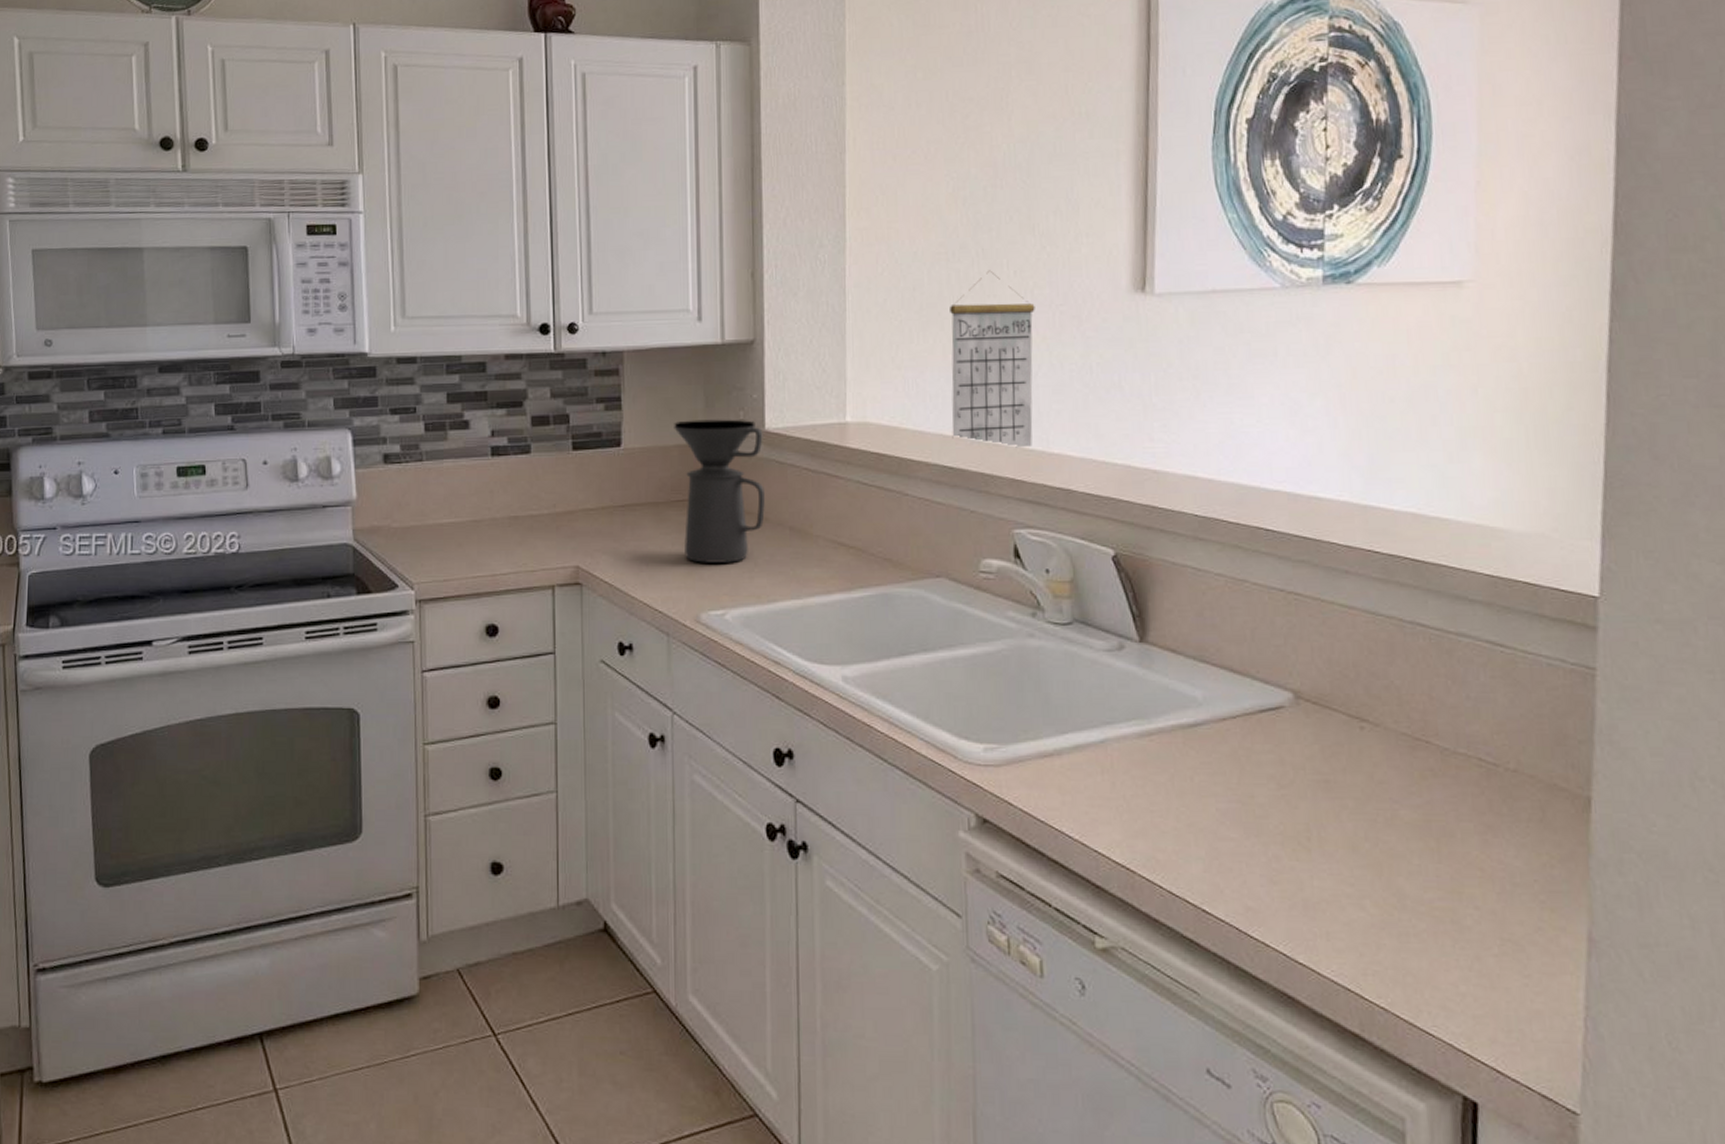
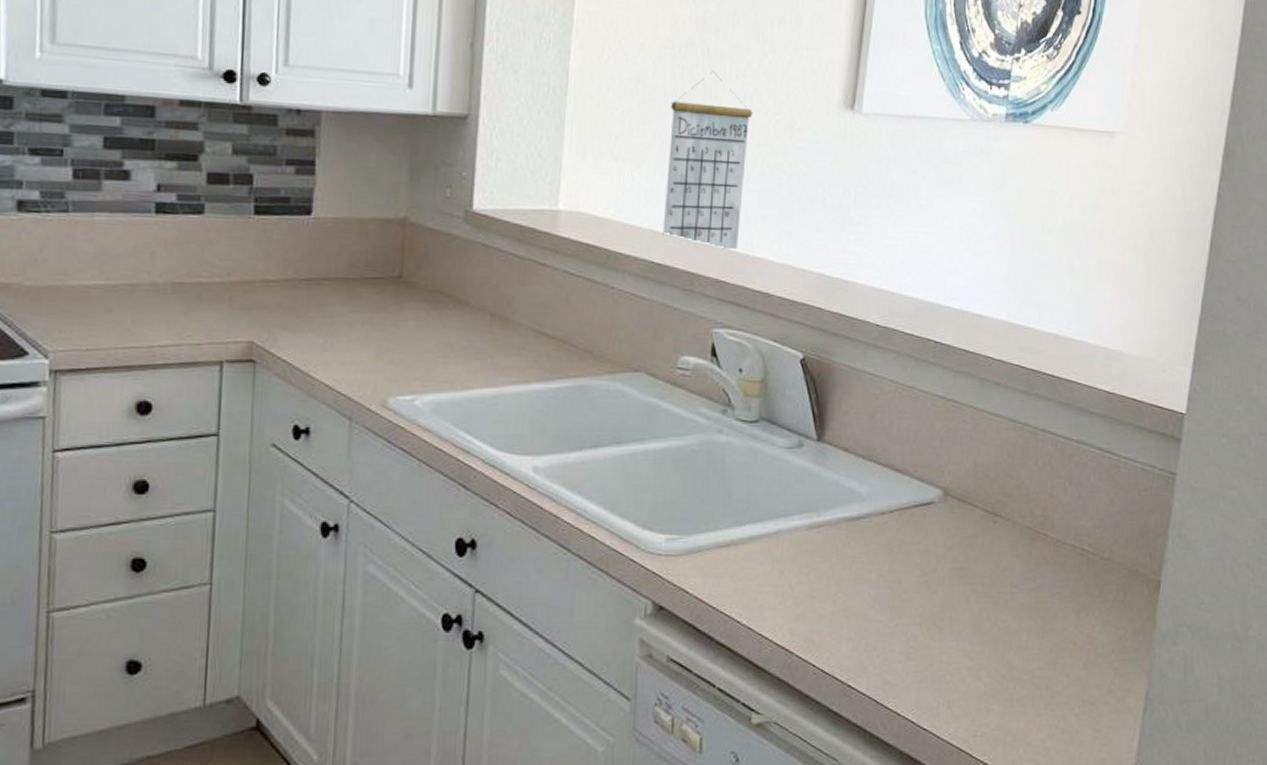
coffee maker: present [674,419,765,563] -> none [373,193,470,347]

